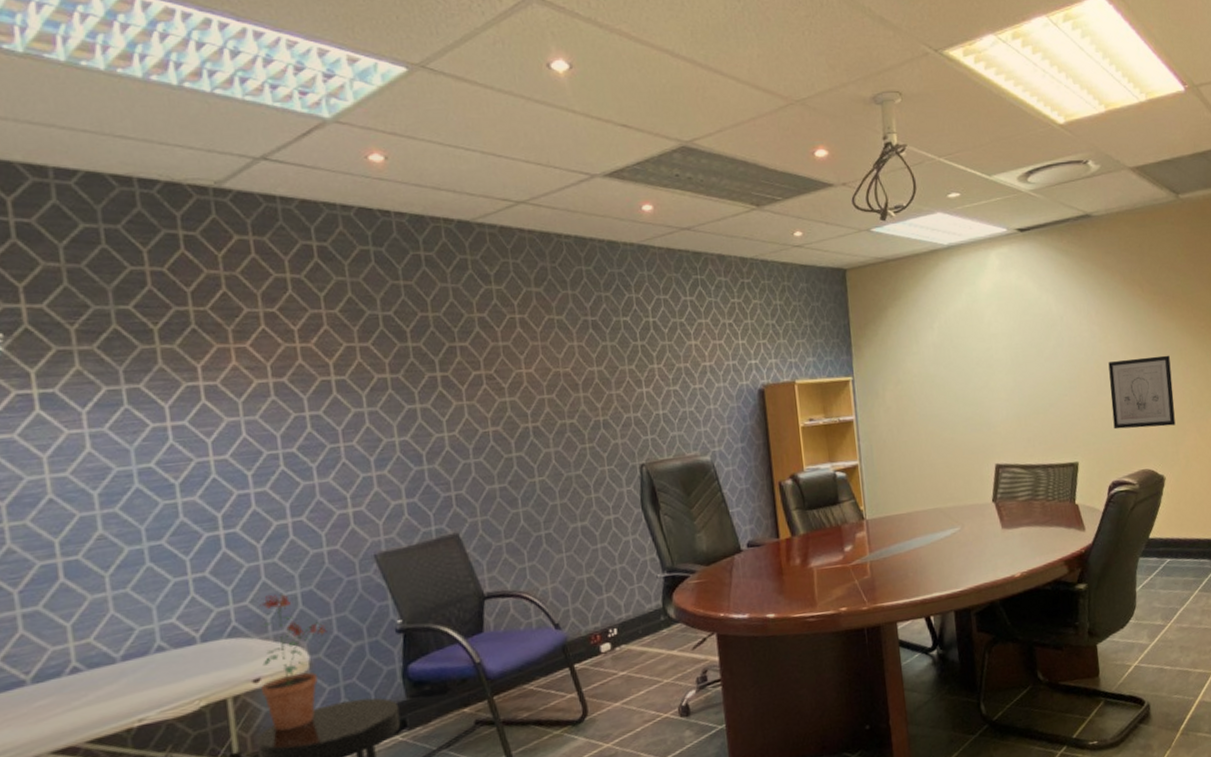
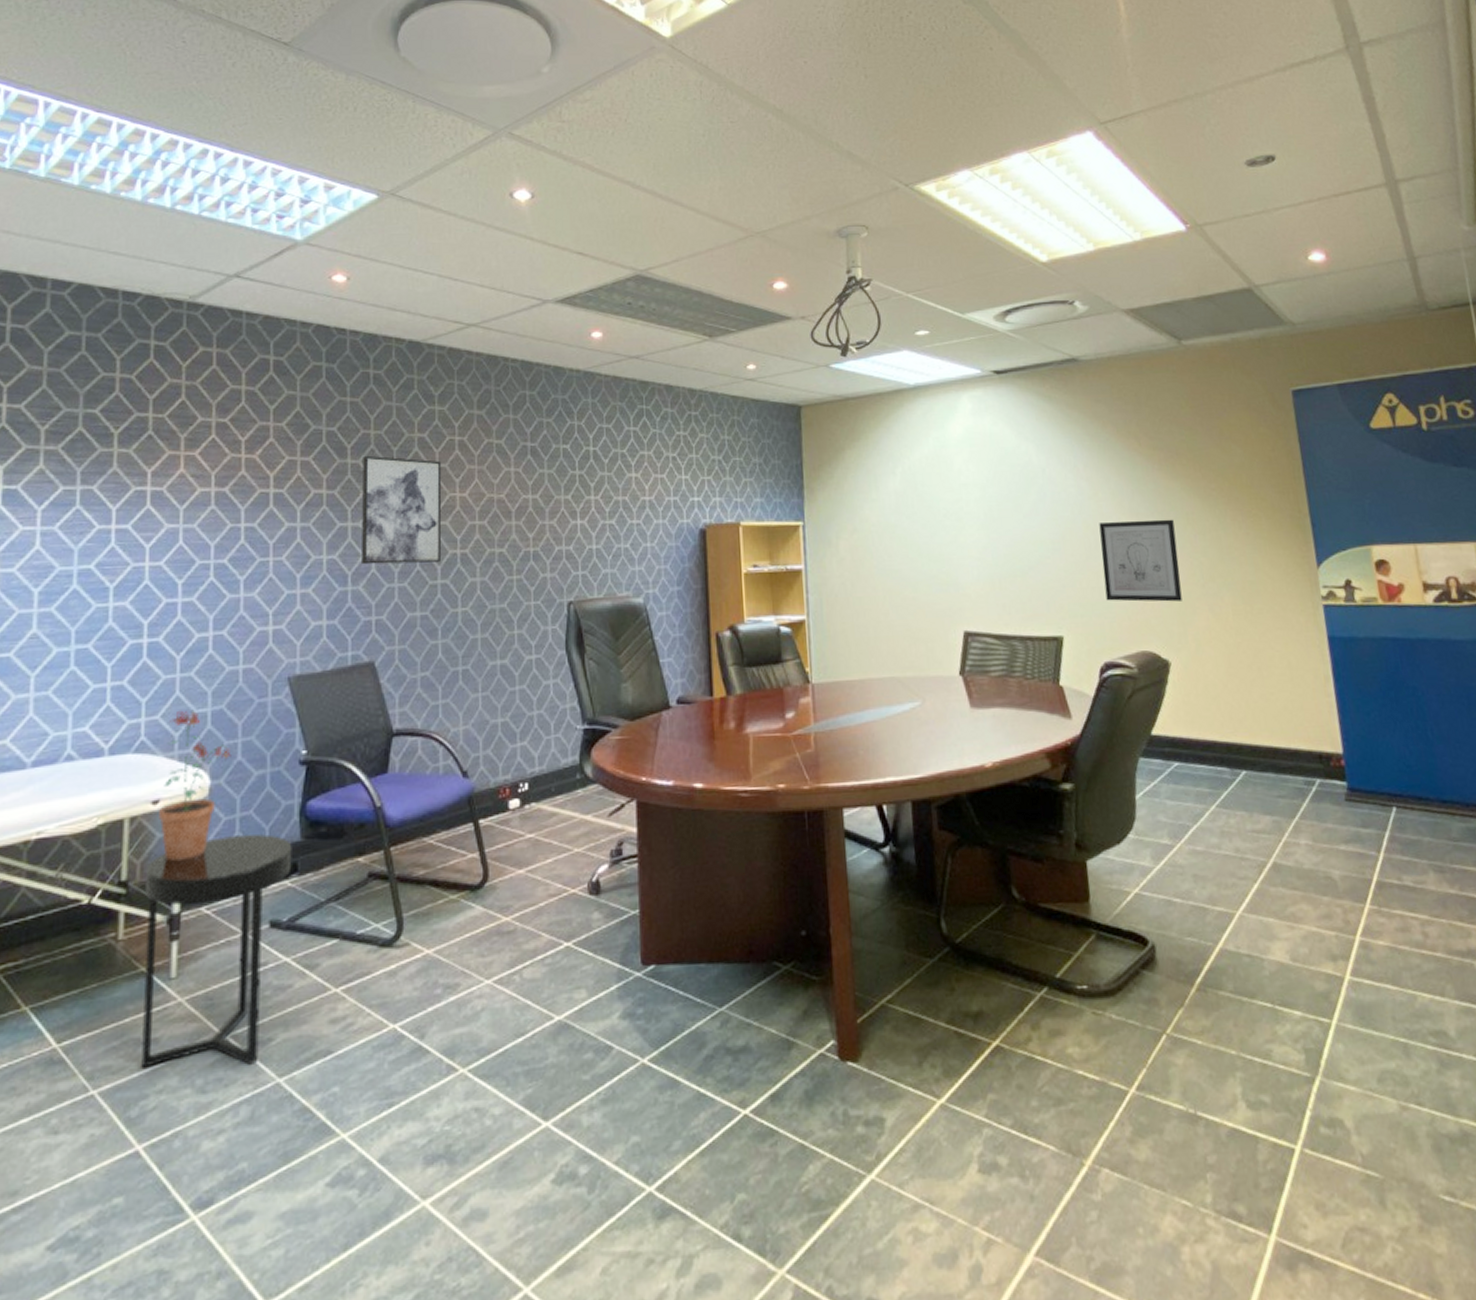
wall art: none [424,337,513,444] -> present [362,455,442,565]

